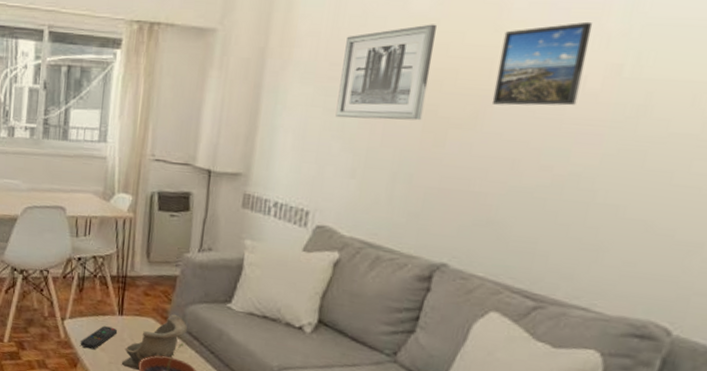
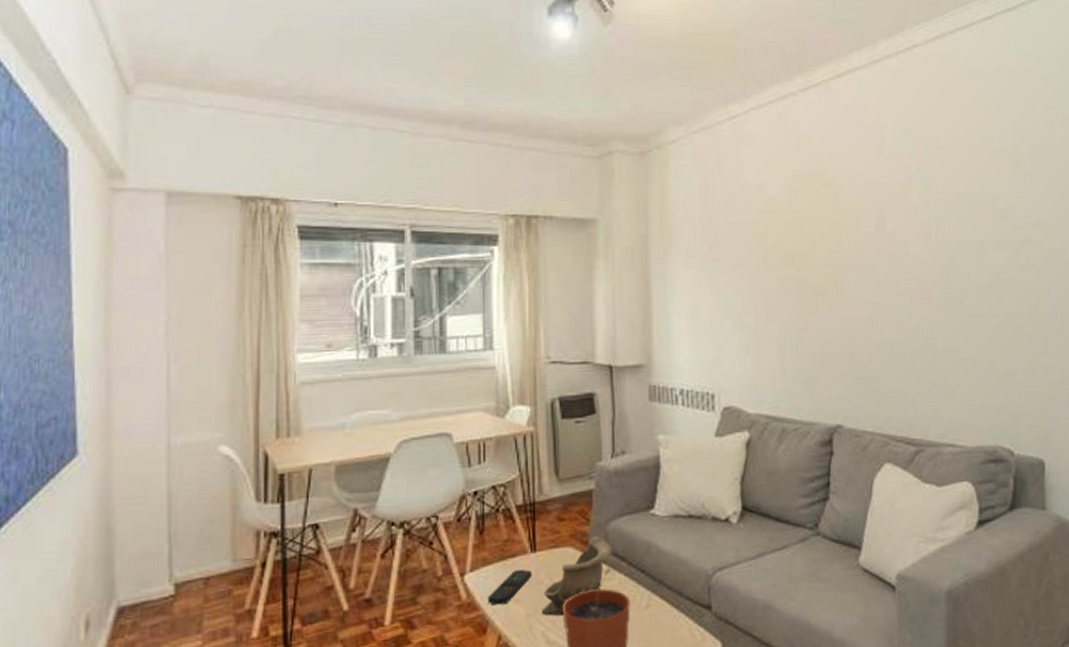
wall art: present [335,24,437,121] -> none [719,205,795,297]
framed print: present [491,21,593,106] -> none [843,198,906,272]

